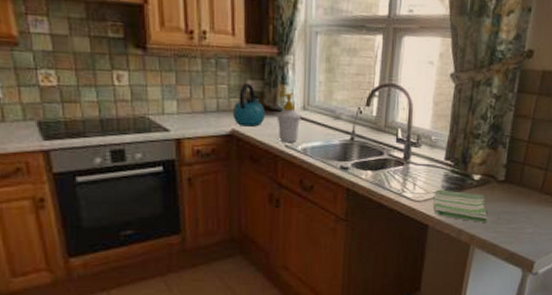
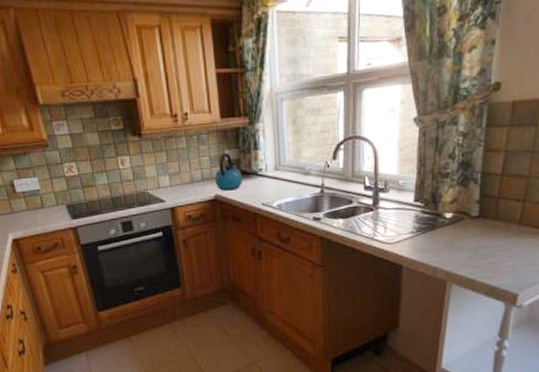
soap bottle: present [276,92,302,143] -> none [252,156,275,202]
dish towel: present [433,189,488,223] -> none [406,230,463,260]

